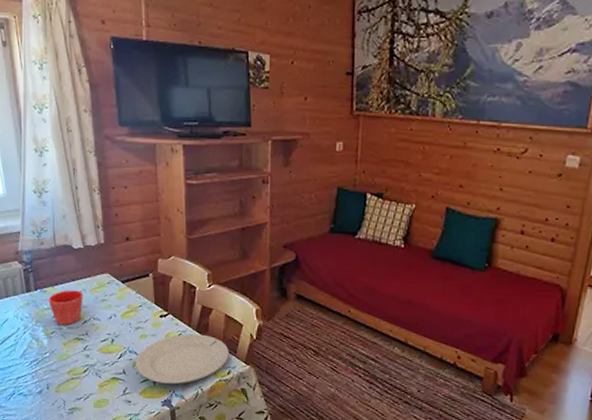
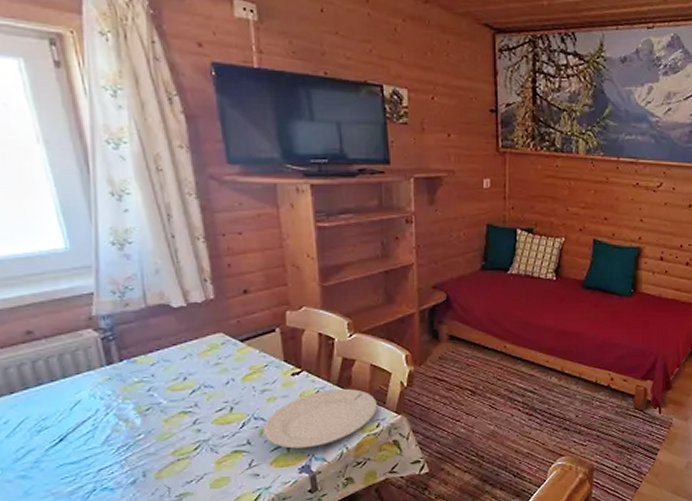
flower pot: present [48,290,83,325] -> none [139,356,189,399]

